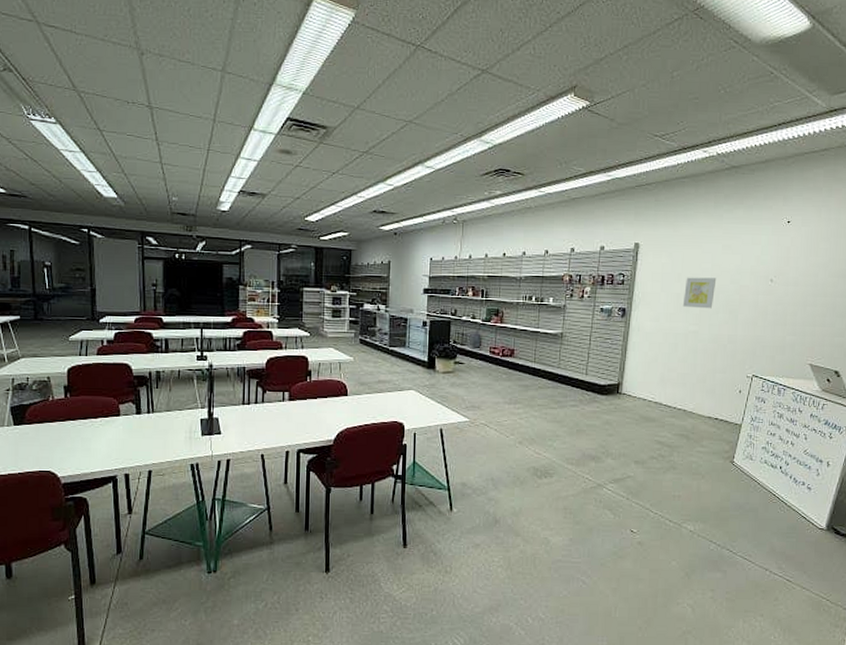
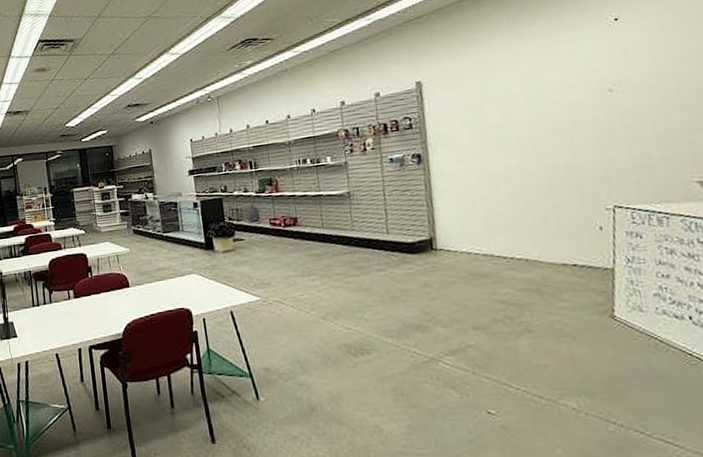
wall art: present [682,277,717,309] -> none [490,101,535,141]

